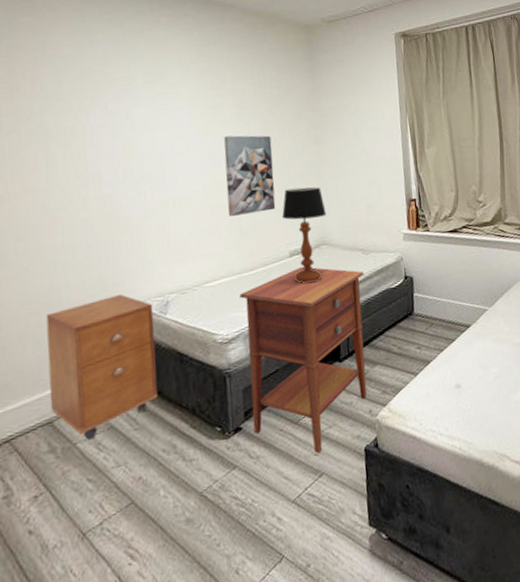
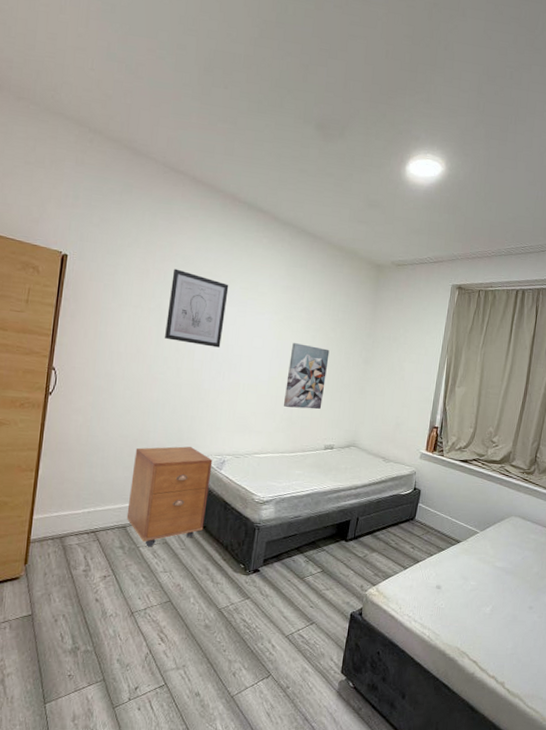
wall art: none [51,74,134,166] -> present [165,268,229,348]
nightstand: present [239,266,367,454] -> none [268,459,381,607]
table lamp: present [281,187,327,284] -> none [324,395,361,475]

